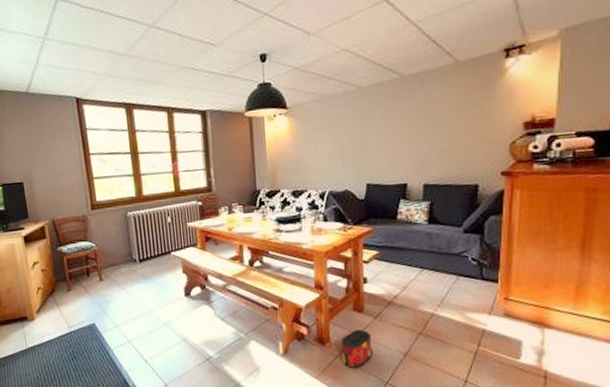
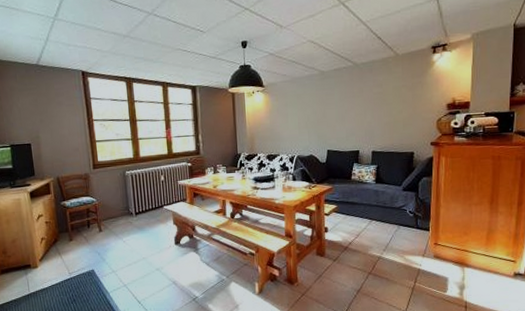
bag: present [341,329,373,369] -> none [307,270,332,304]

